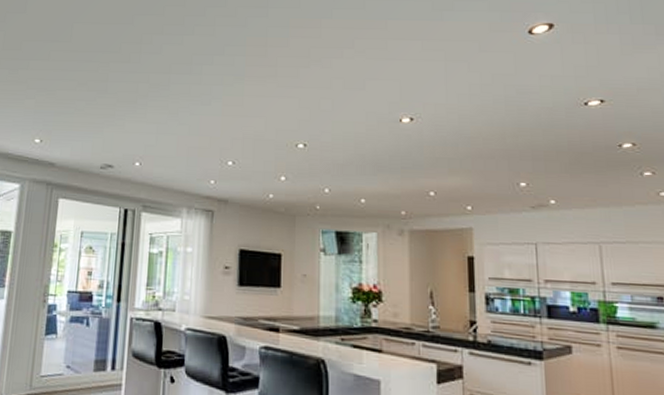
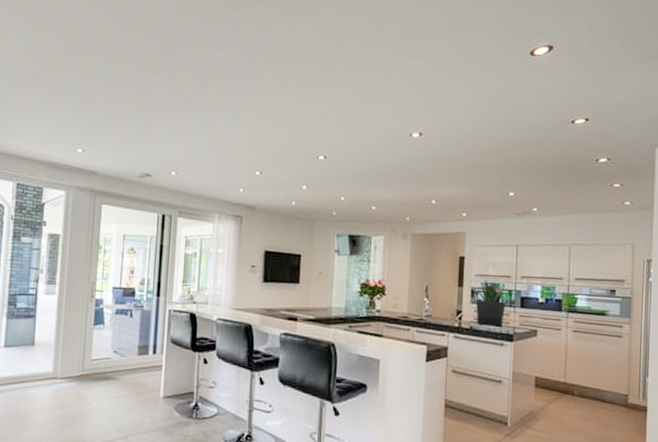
planter: none [491,283,530,342] -> present [475,279,506,327]

